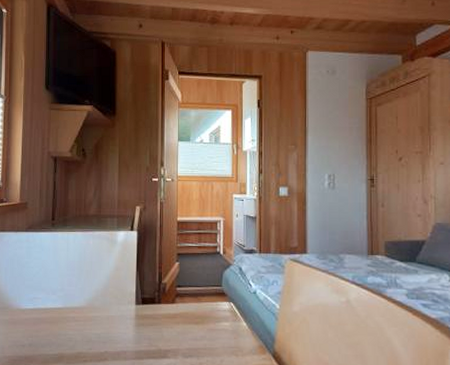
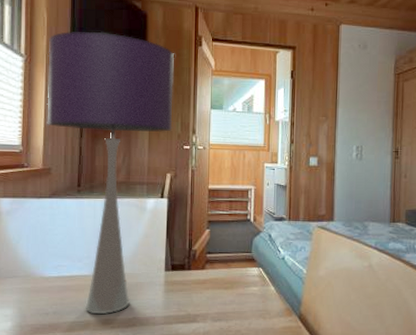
table lamp: none [24,70,142,347] -> present [47,31,174,314]

